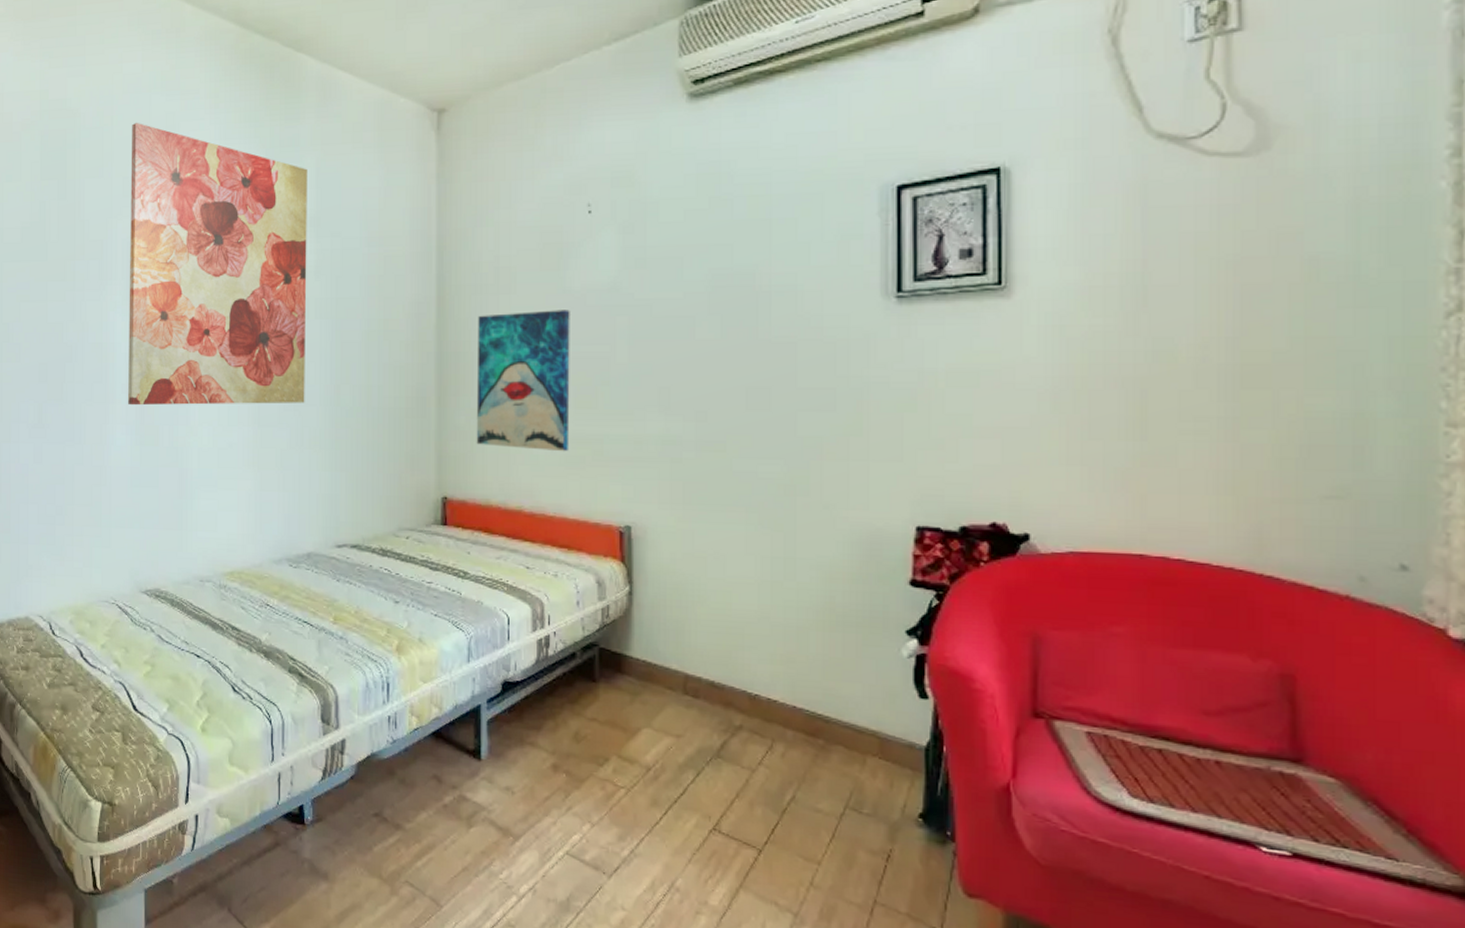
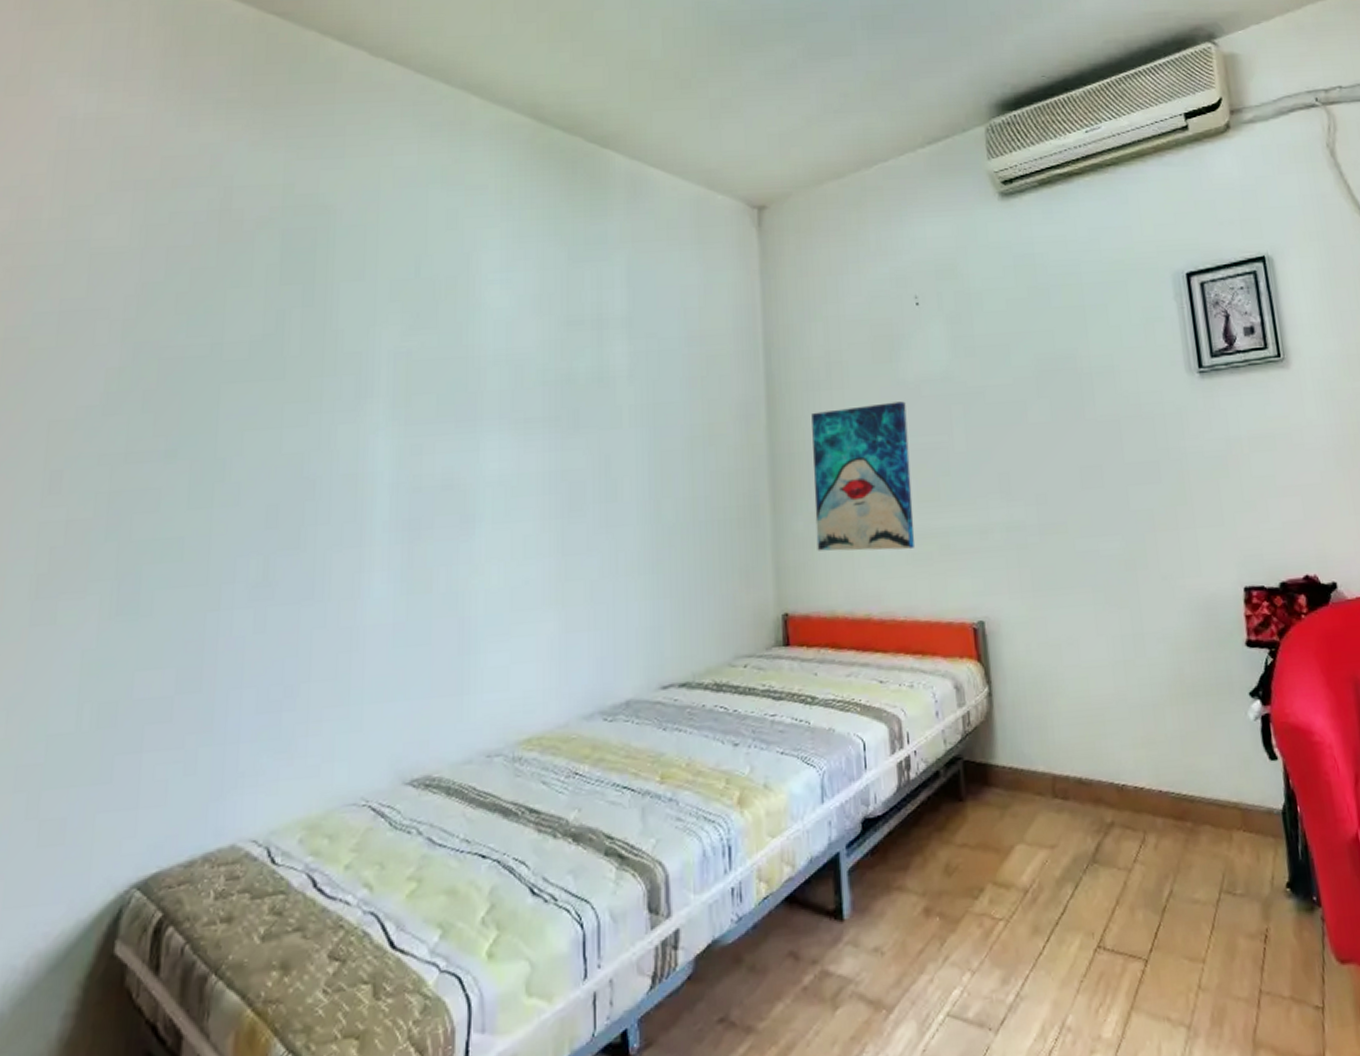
wall art: present [128,122,308,406] -> none [391,219,619,547]

